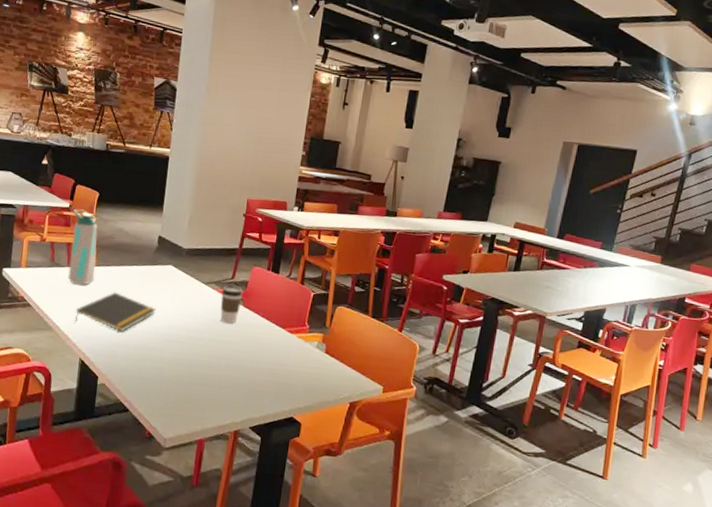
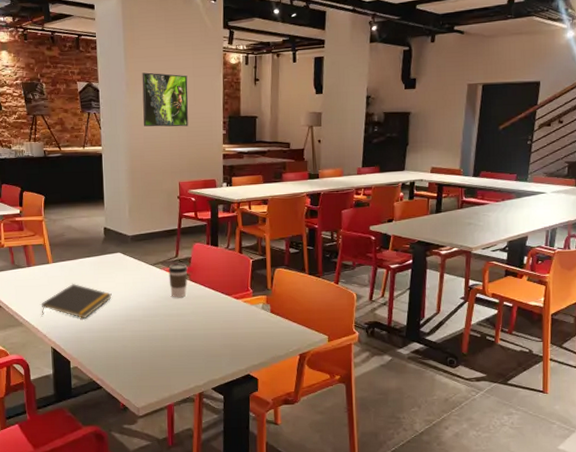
water bottle: present [67,209,98,285] -> none [24,213,53,282]
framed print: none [219,78,273,142] -> present [142,72,189,127]

